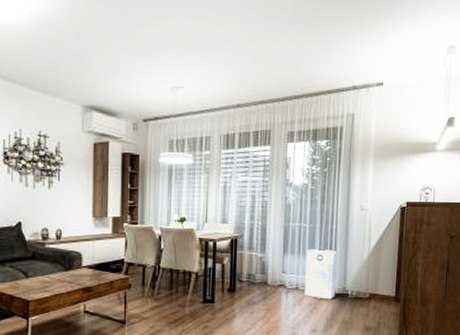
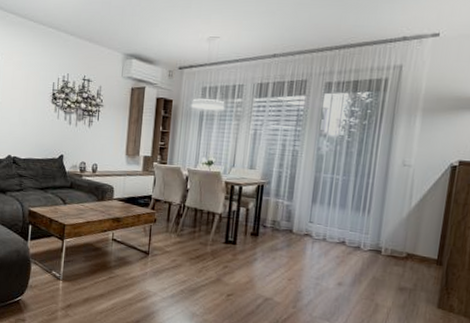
air purifier: present [305,249,337,300] -> none [332,201,372,255]

